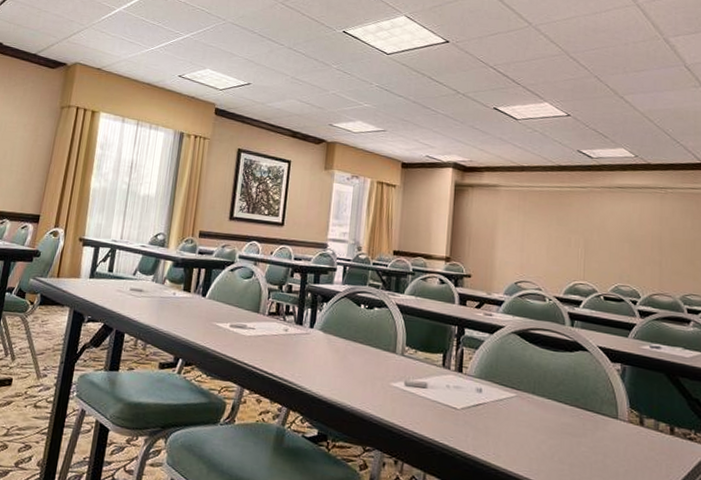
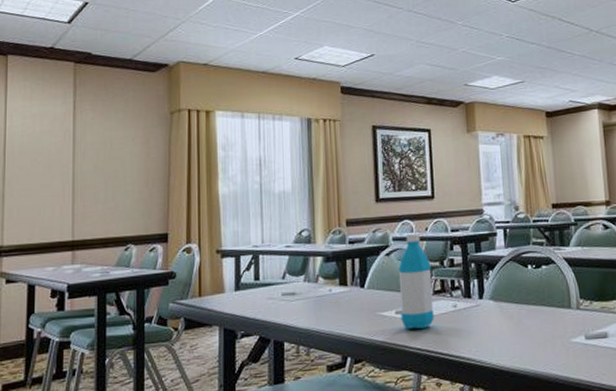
water bottle: none [234,254,270,347] -> present [398,233,434,330]

